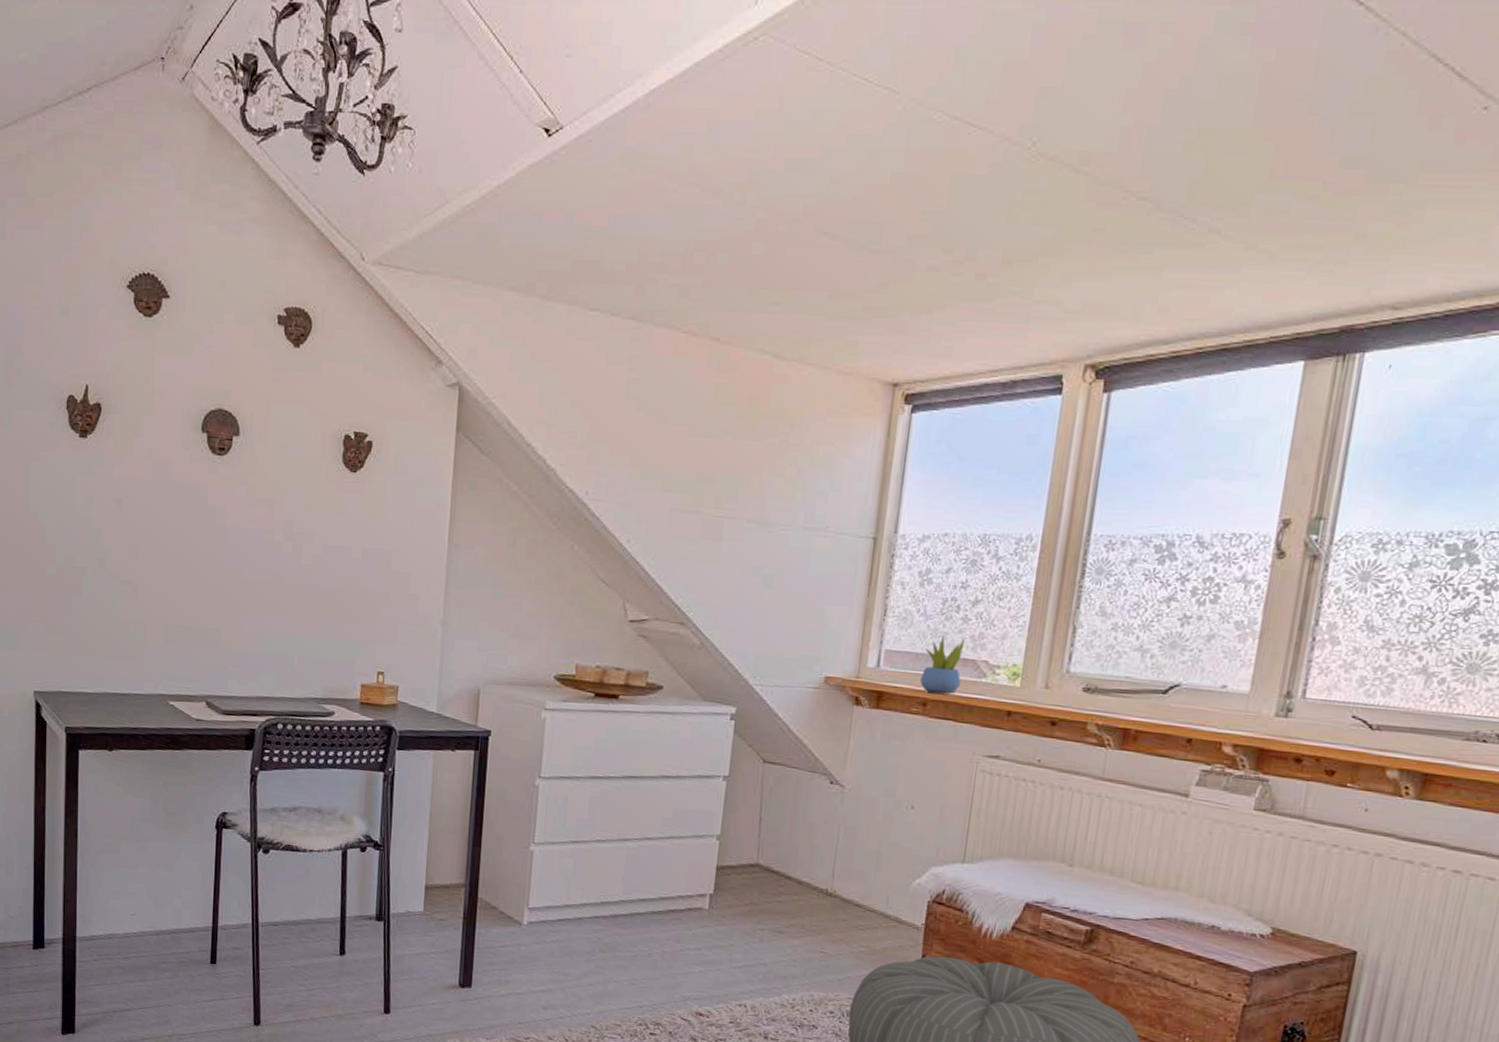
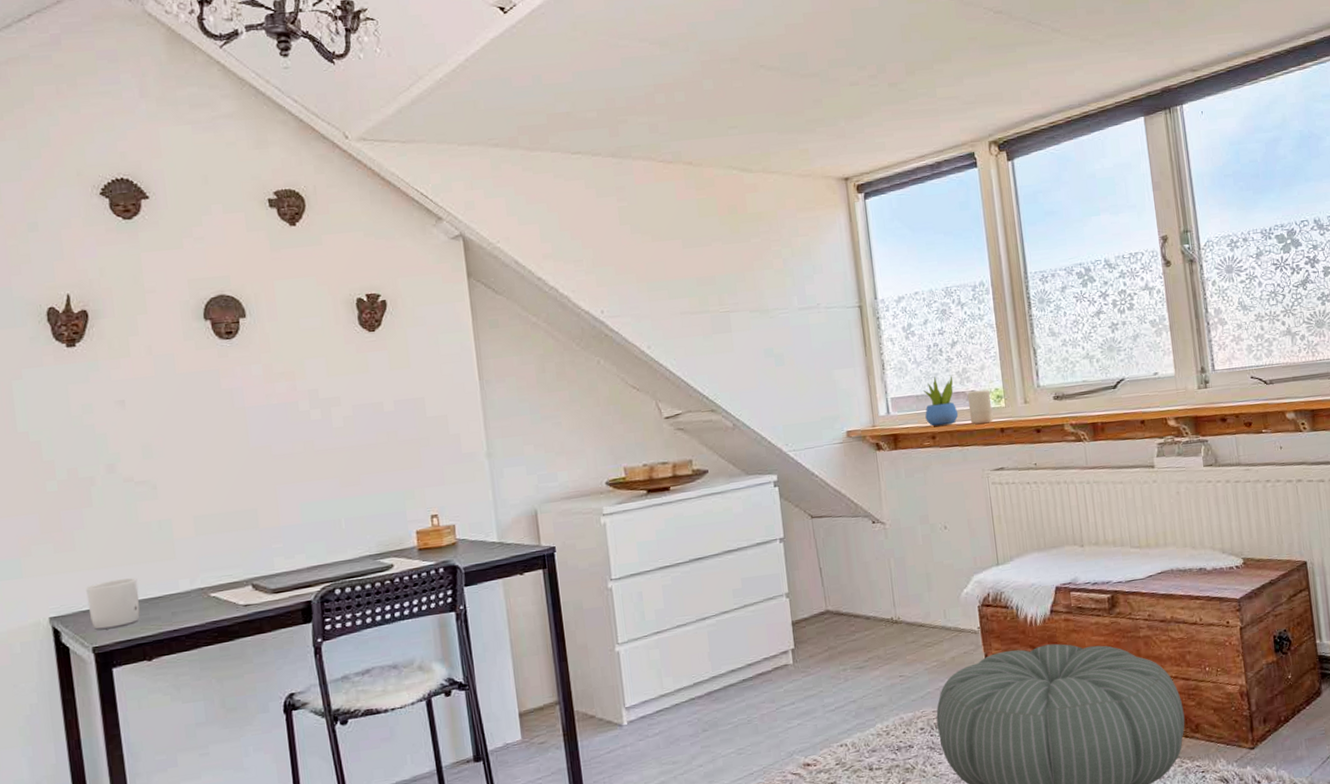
mug: none [66,668,110,714] -> present [86,578,140,631]
candle: none [973,661,1005,702] -> present [967,390,993,425]

